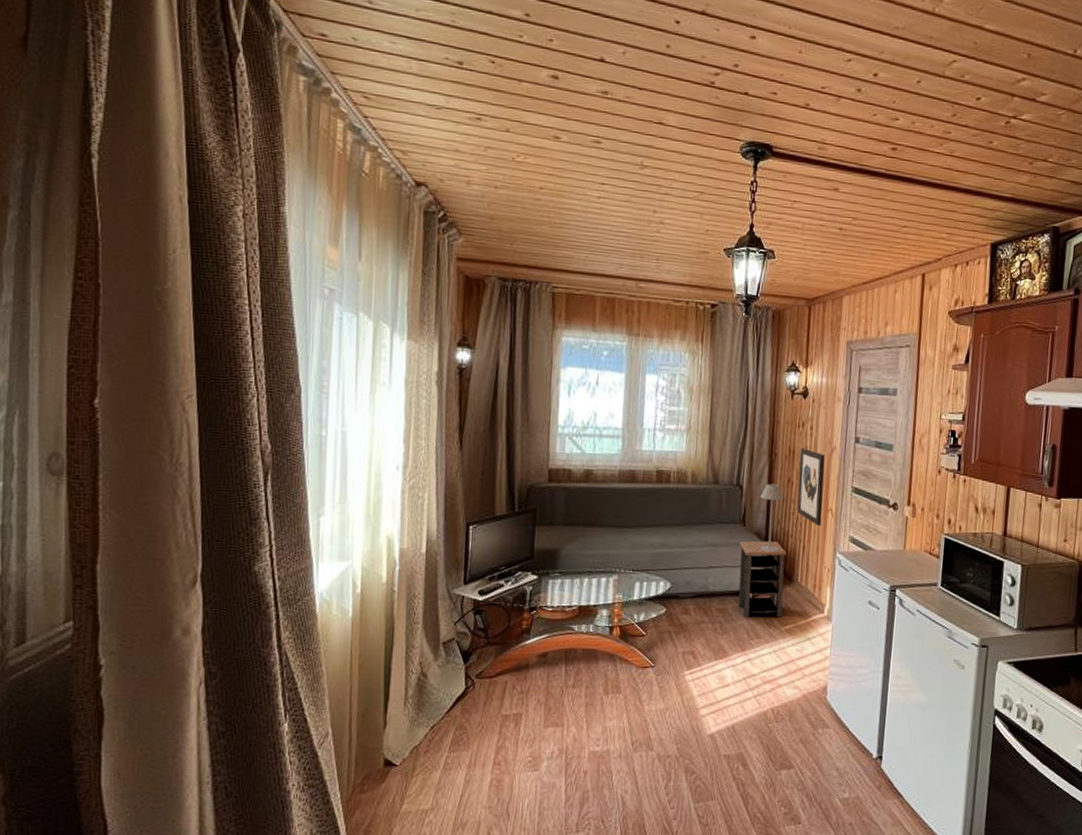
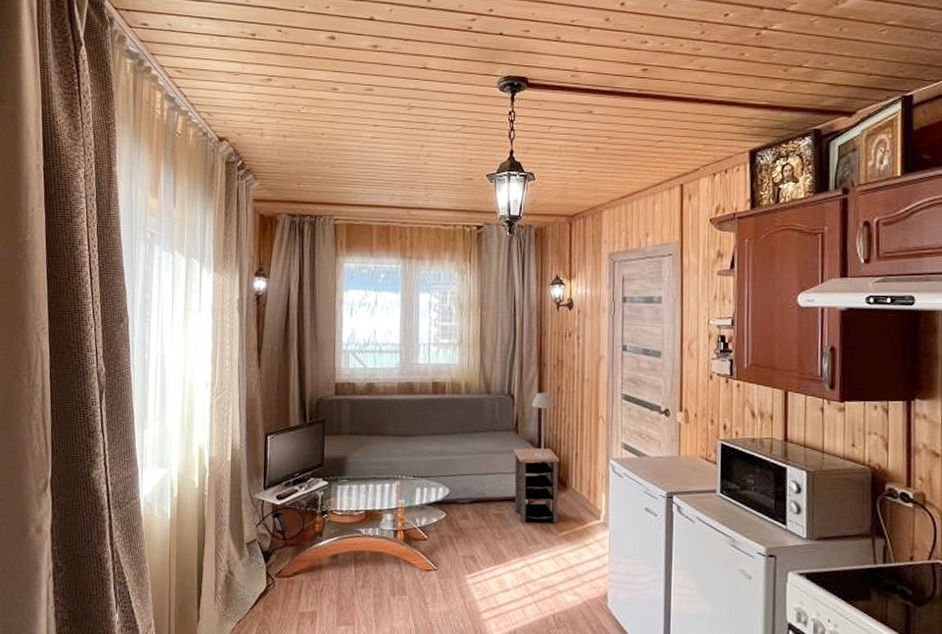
wall art: present [796,447,826,526] -> none [567,357,594,433]

